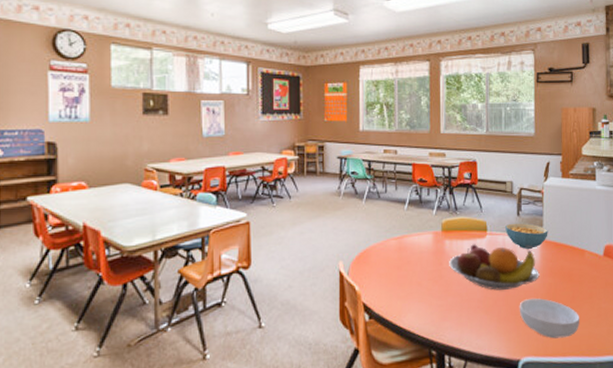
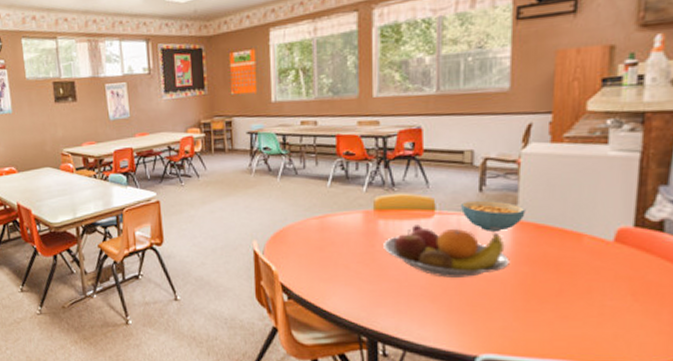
cereal bowl: present [519,298,579,339] -> none [478,290,569,337]

